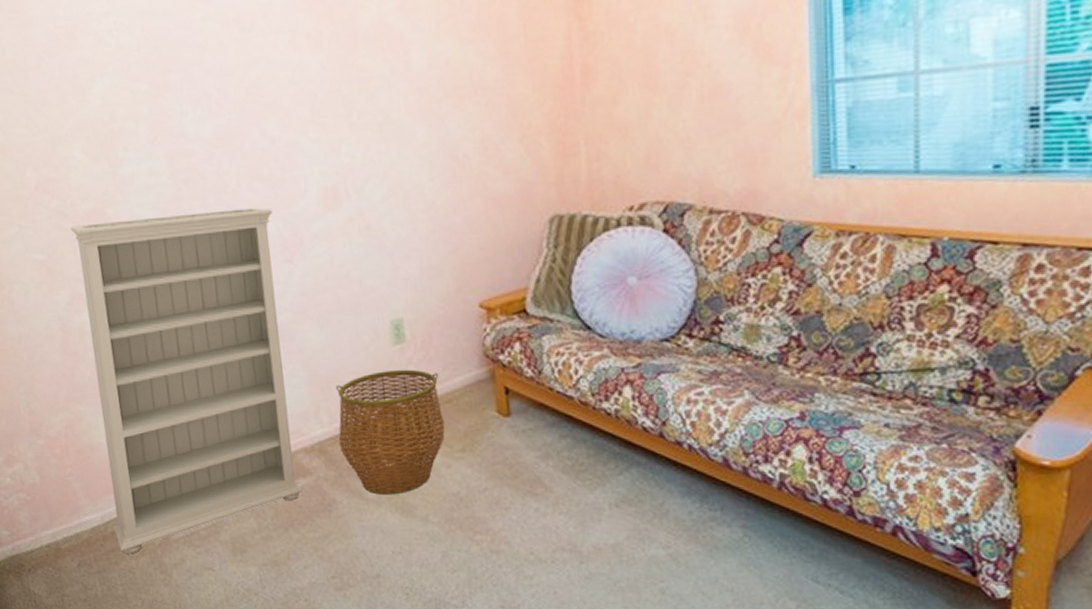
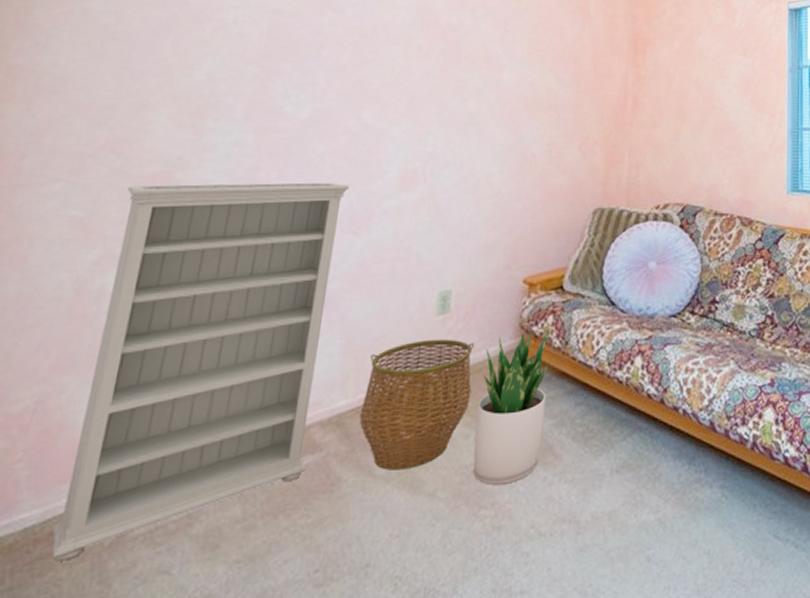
planter: none [451,356,528,512] -> present [473,328,551,485]

